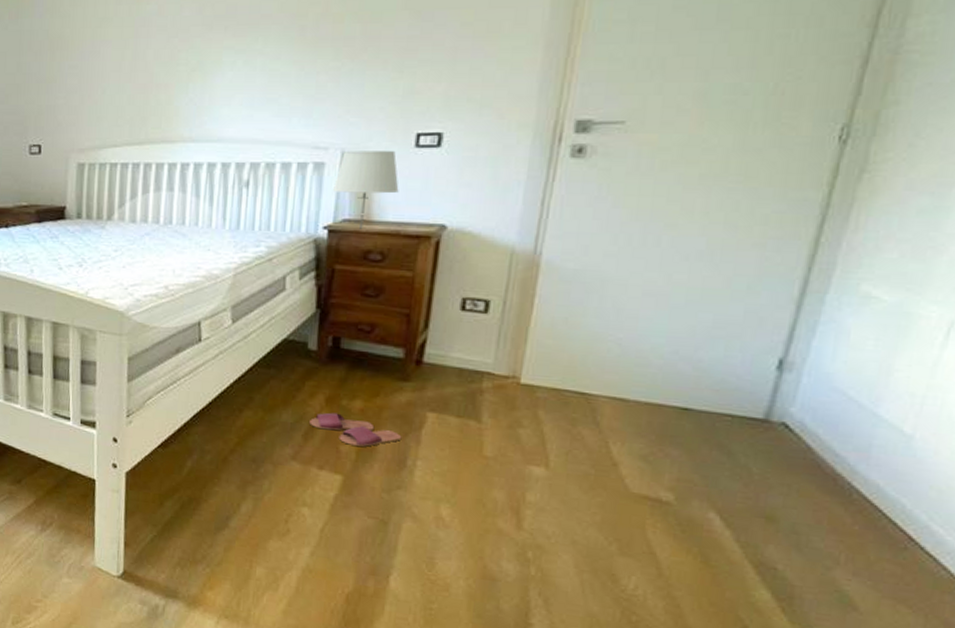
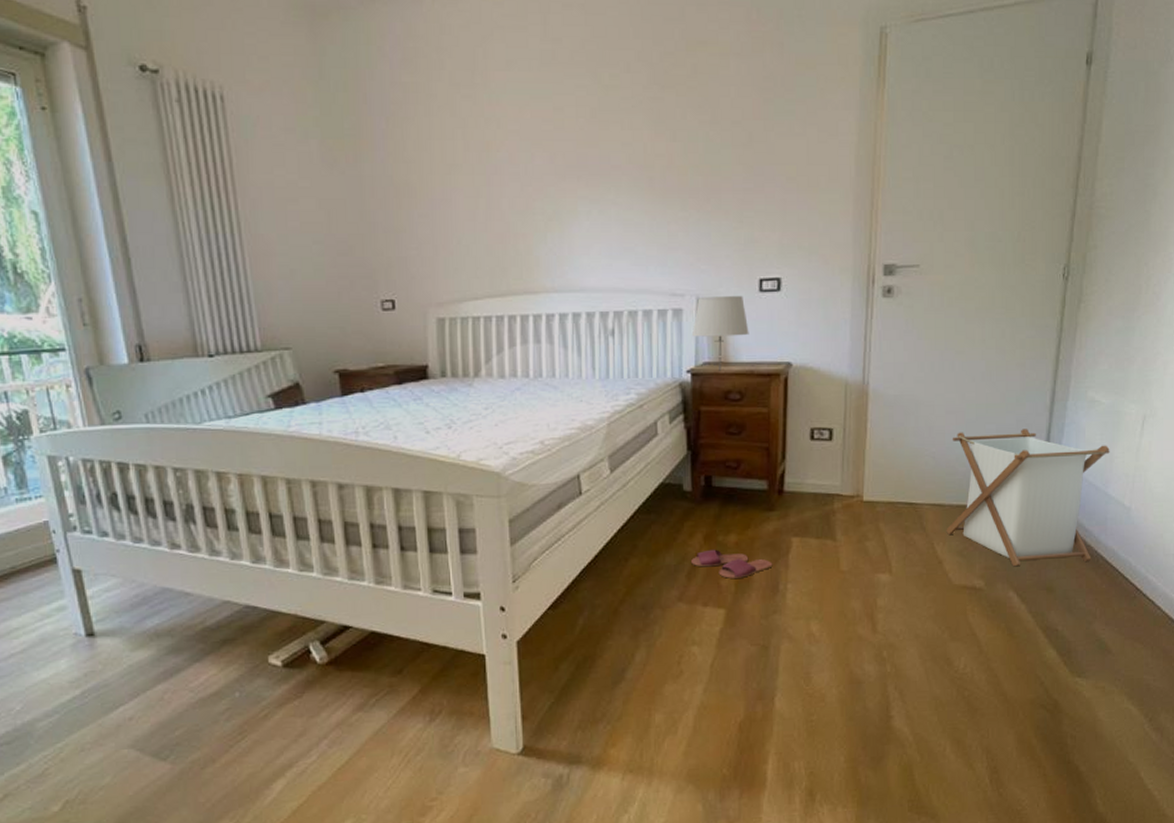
laundry basket: none [627,318,888,494] -> present [946,429,1110,567]

